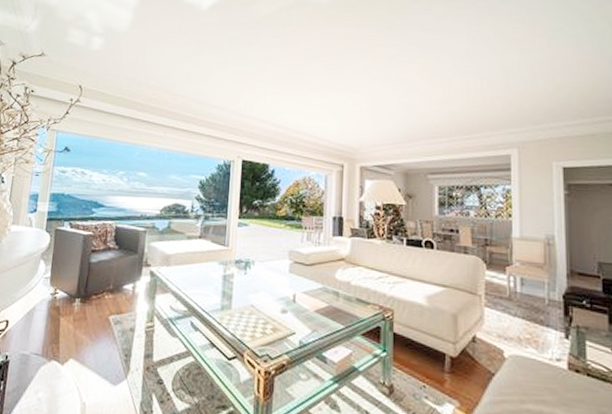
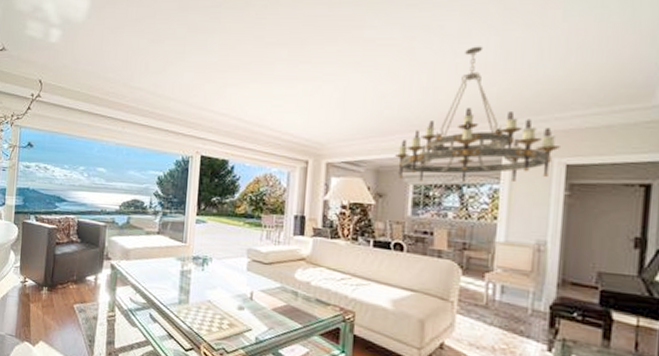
chandelier: none [420,65,556,185] -> present [394,46,560,183]

